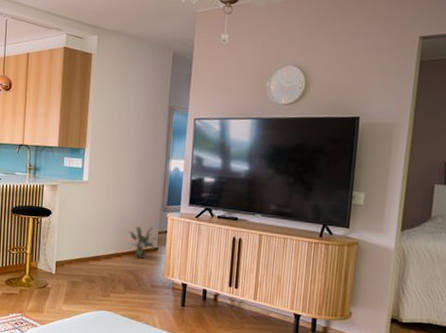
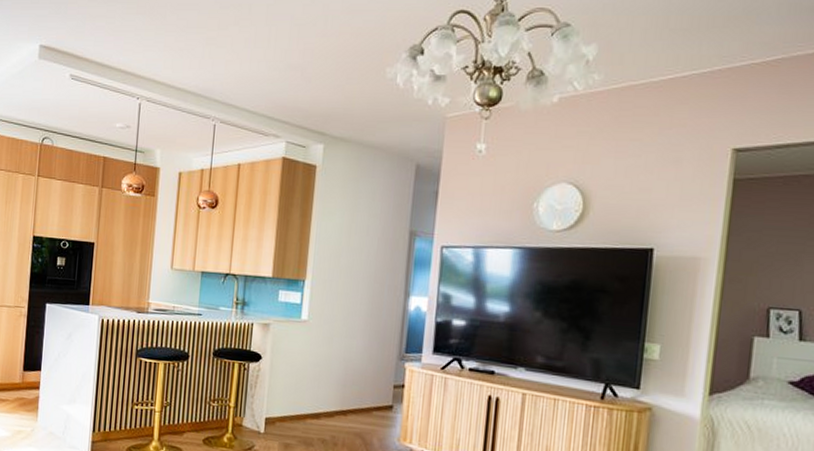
potted plant: present [128,226,158,259] -> none [355,377,393,419]

